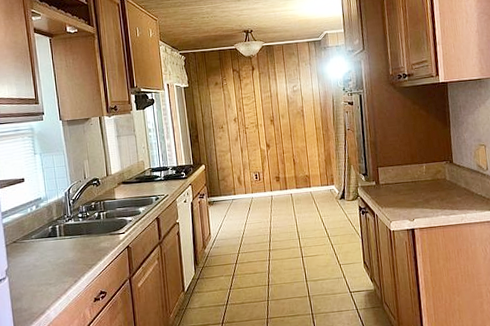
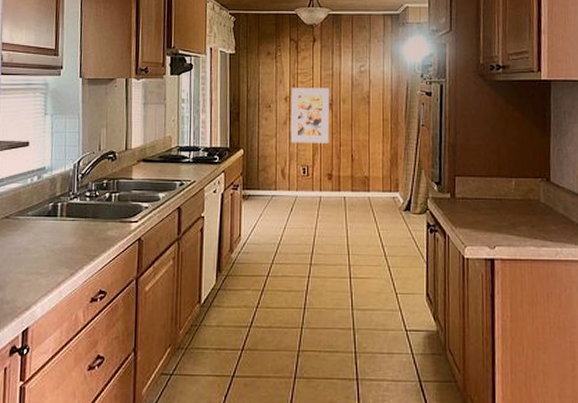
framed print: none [239,107,274,155] -> present [290,88,330,143]

